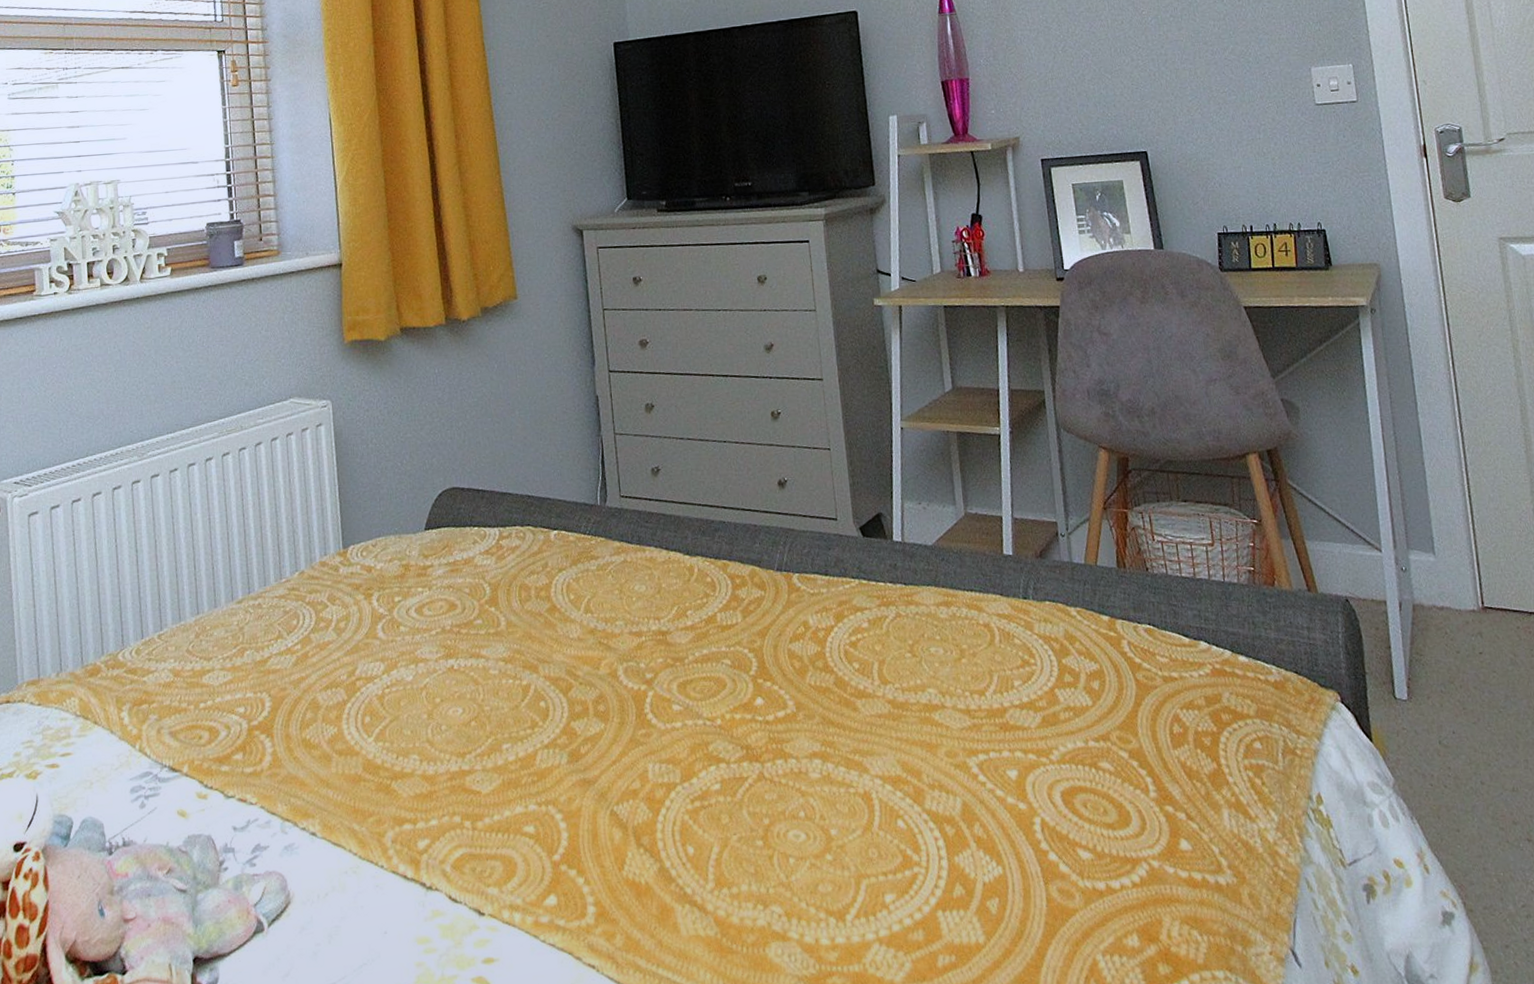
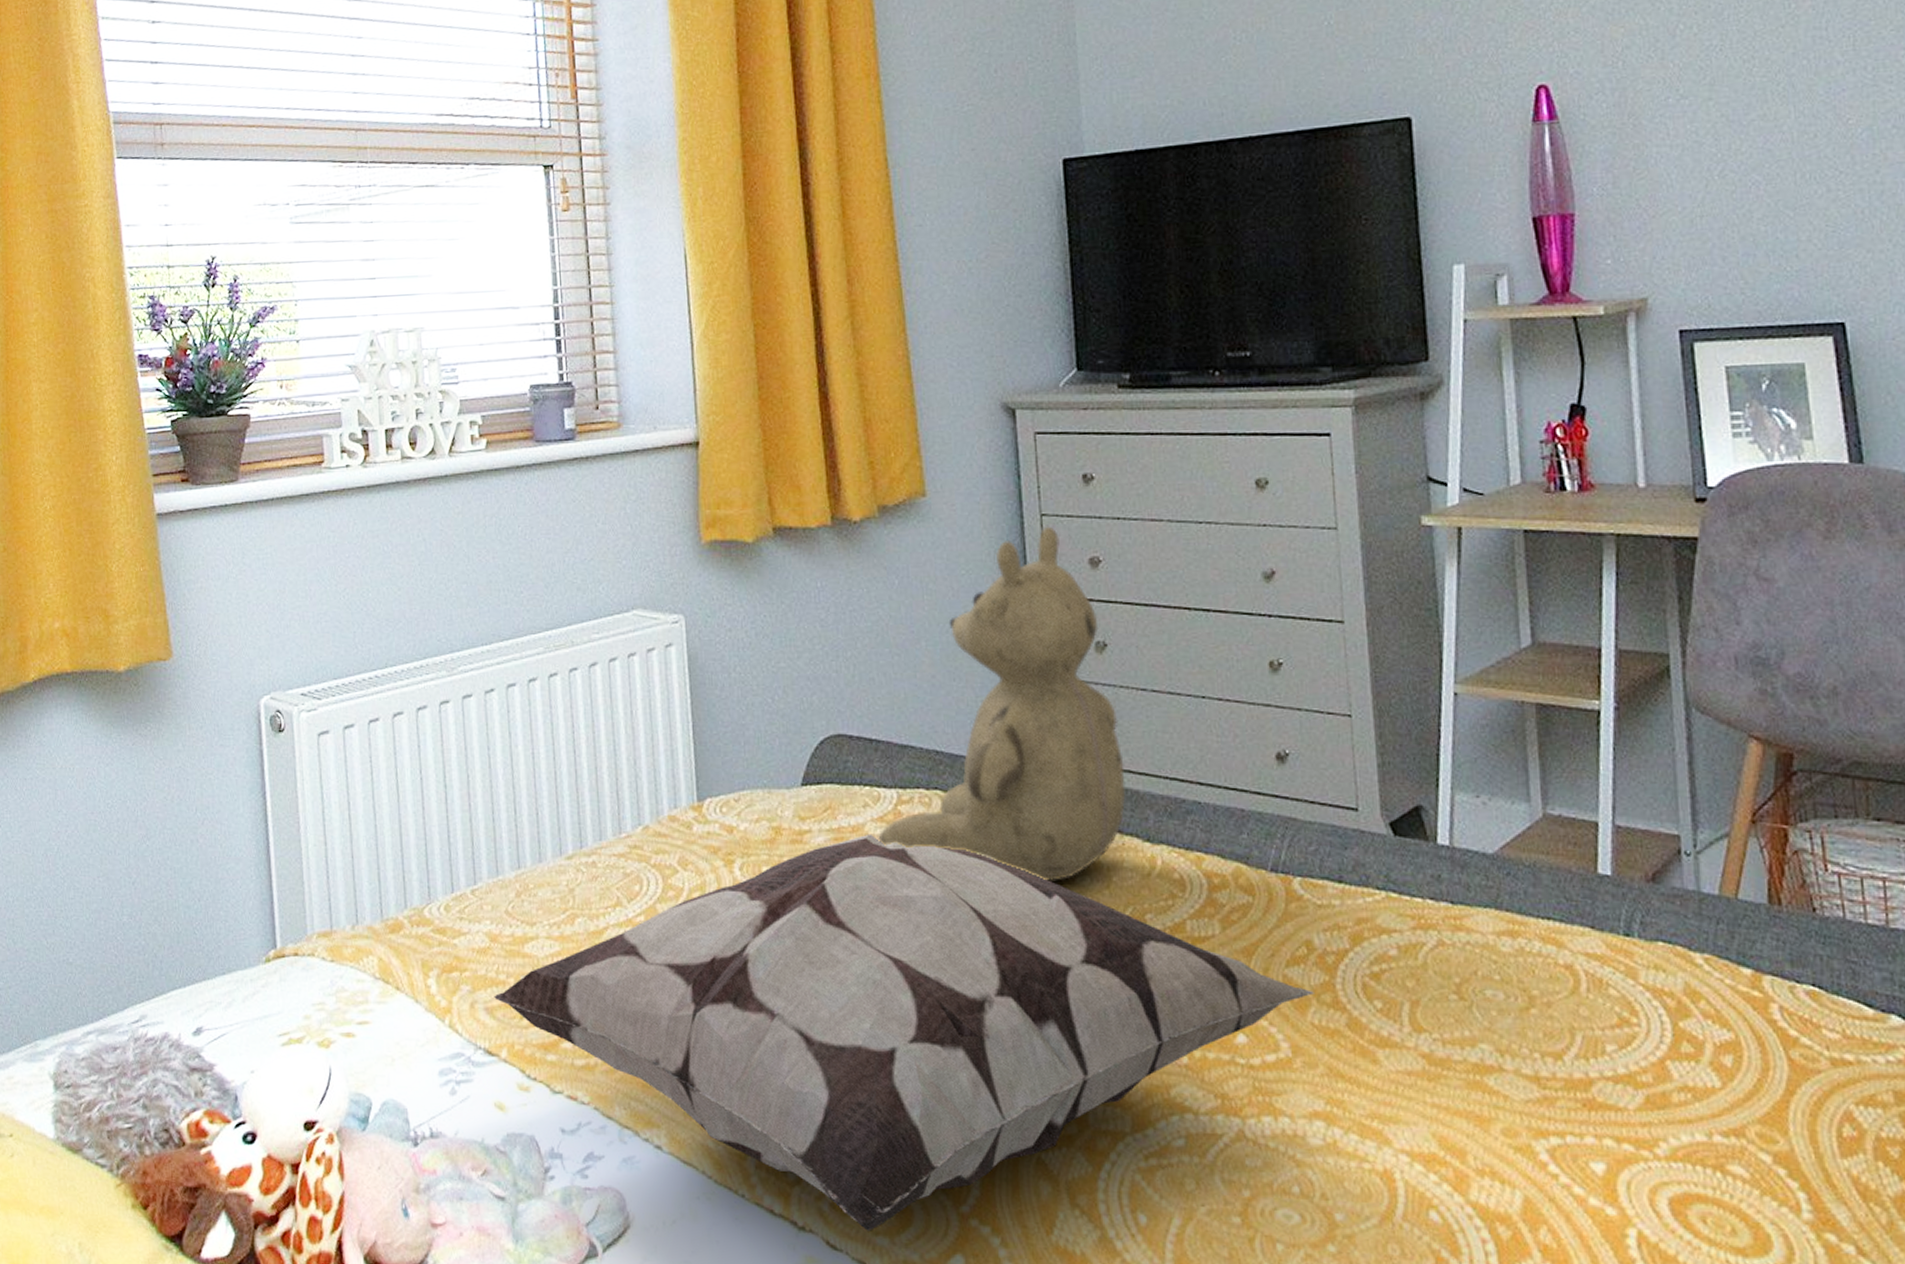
decorative pillow: none [177,564,810,884] -> present [494,833,1314,1231]
teddy bear: none [485,318,671,591] -> present [878,526,1126,881]

